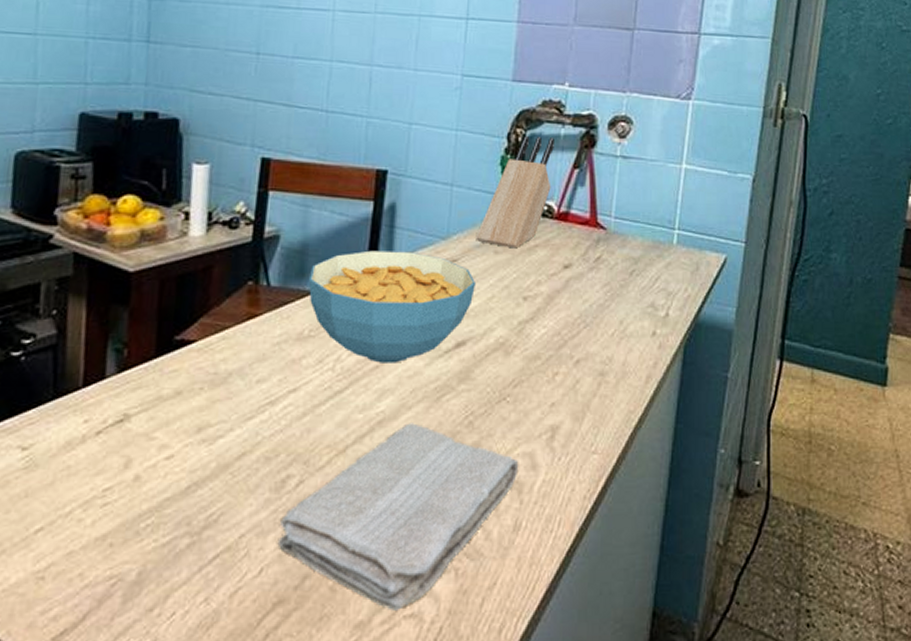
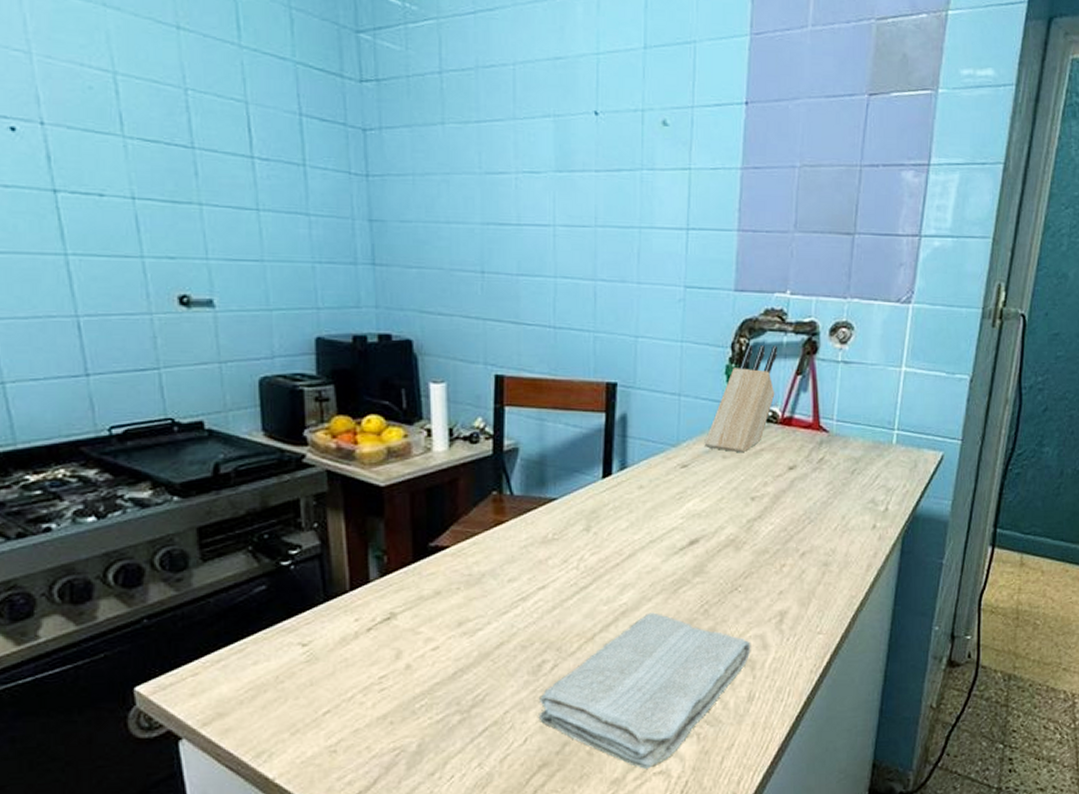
cereal bowl: present [308,250,477,363] -> none [549,459,707,561]

